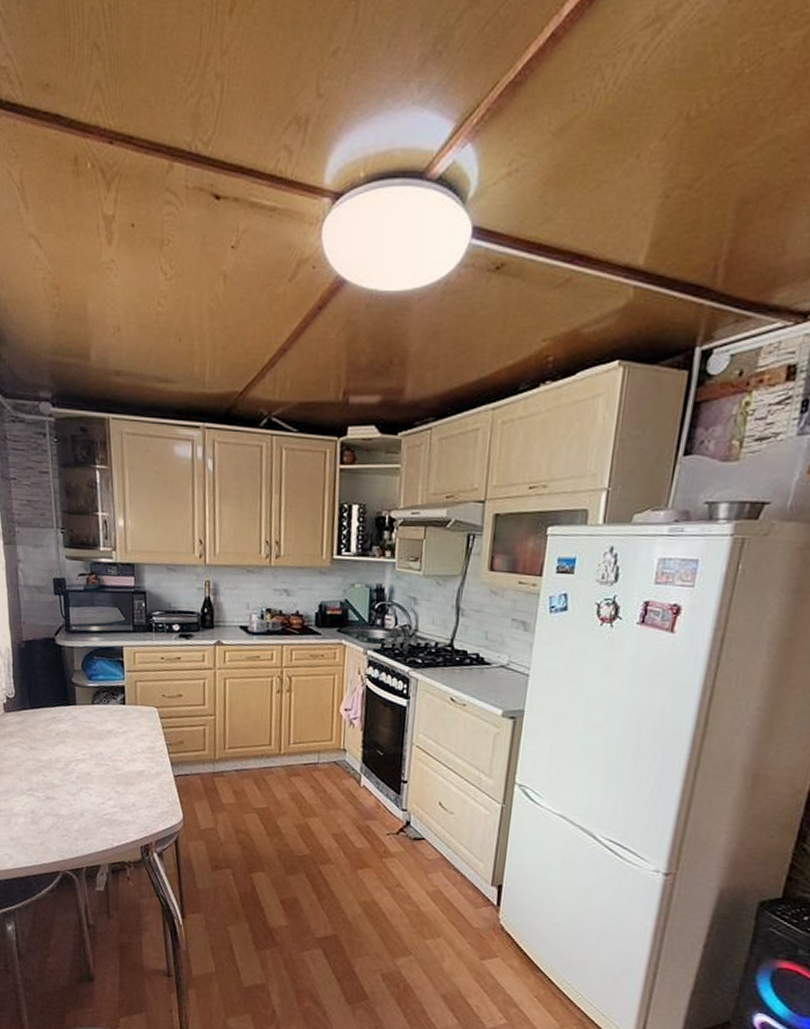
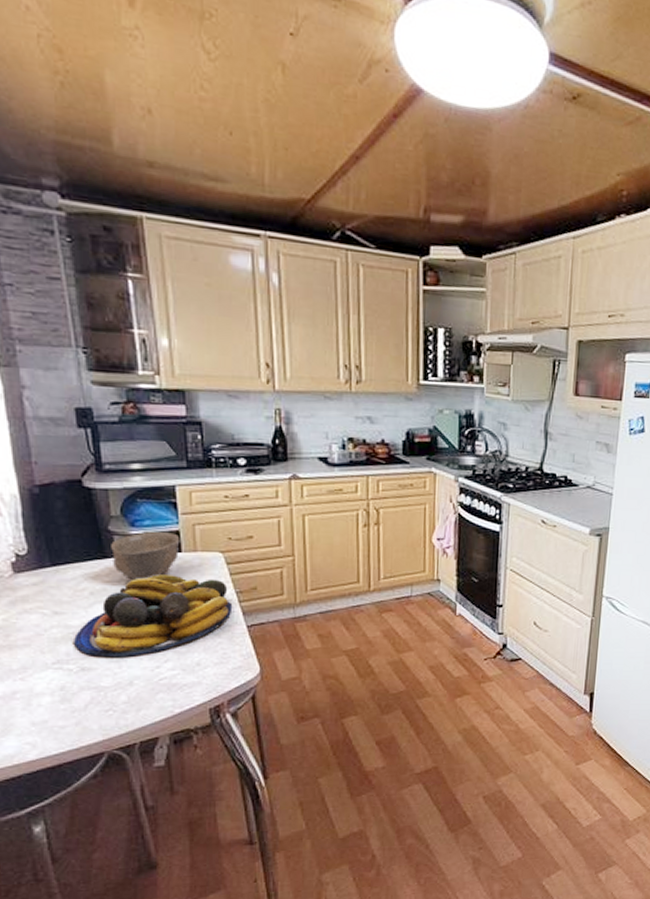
fruit bowl: none [43,723,163,793] -> present [74,574,233,658]
bowl: none [73,685,125,727] -> present [111,531,180,580]

